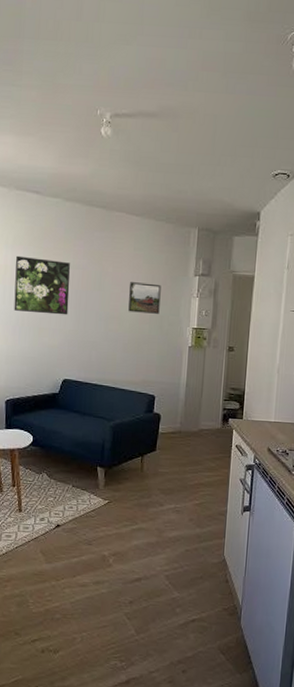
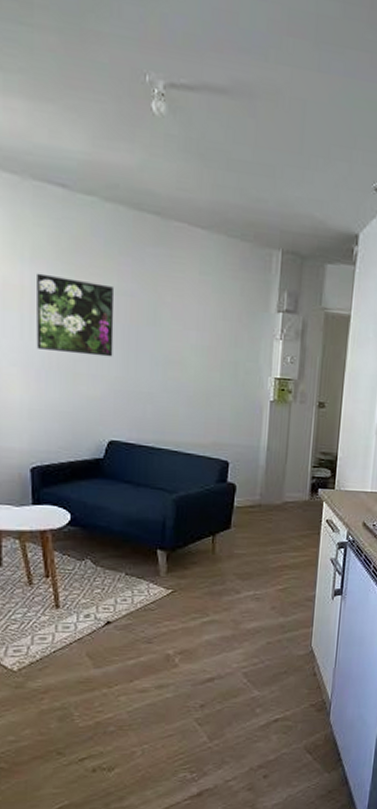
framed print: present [128,282,161,314] -> none [193,316,235,359]

